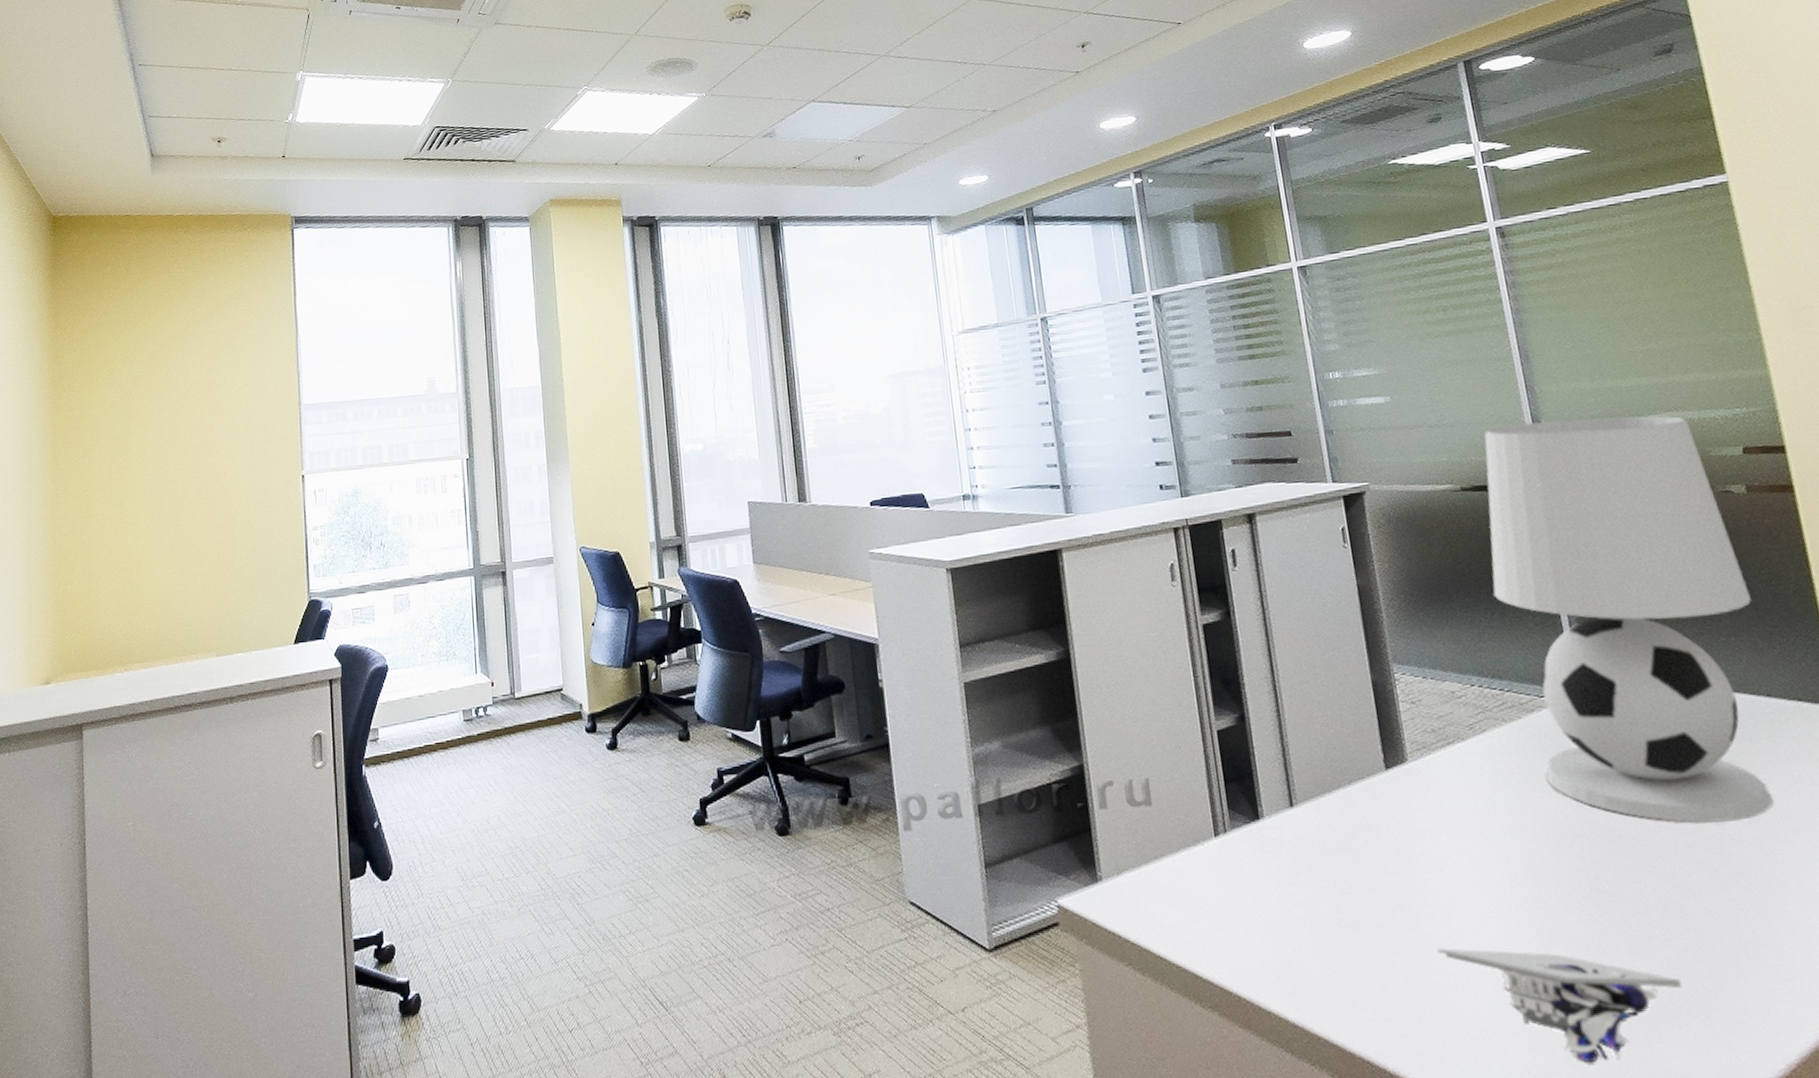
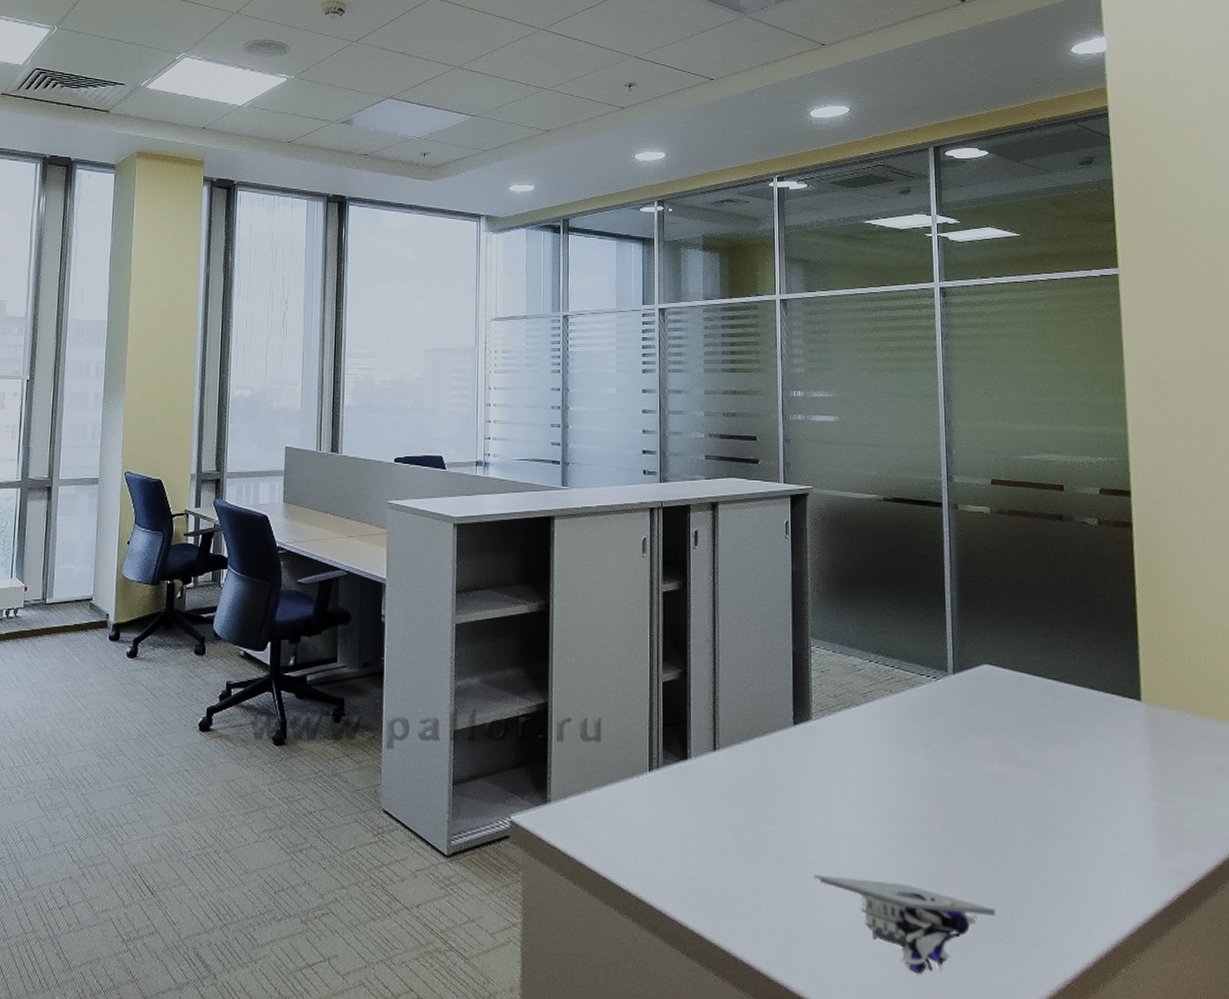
table lamp: present [1484,415,1775,823] -> none [897,450,1089,787]

